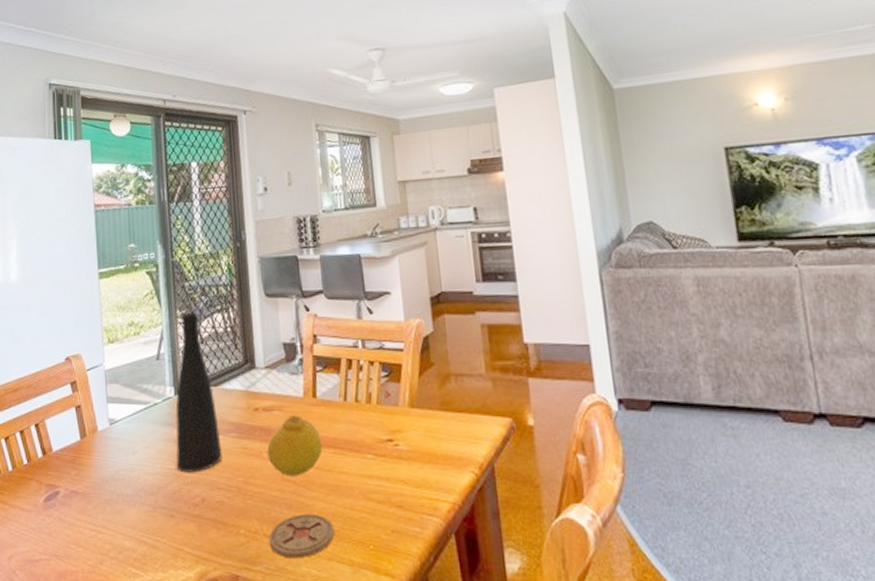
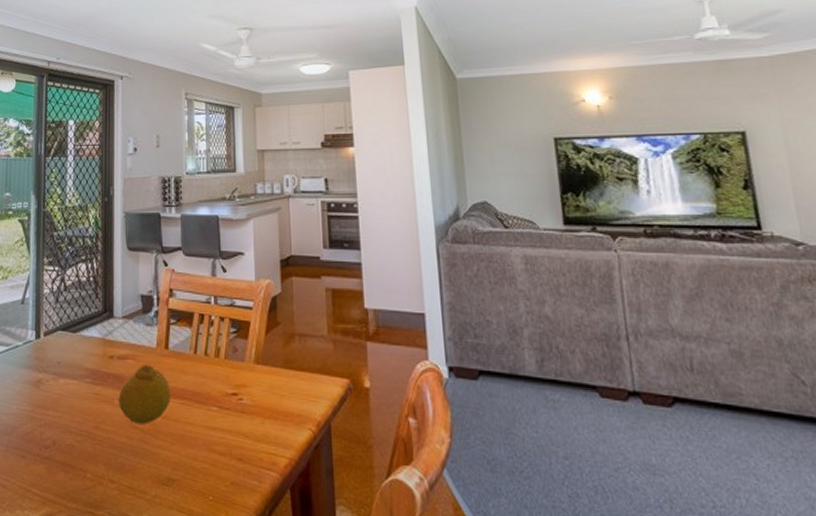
vase: present [175,313,222,473] -> none [31,261,76,415]
coaster: present [269,513,335,559] -> none [114,461,177,506]

